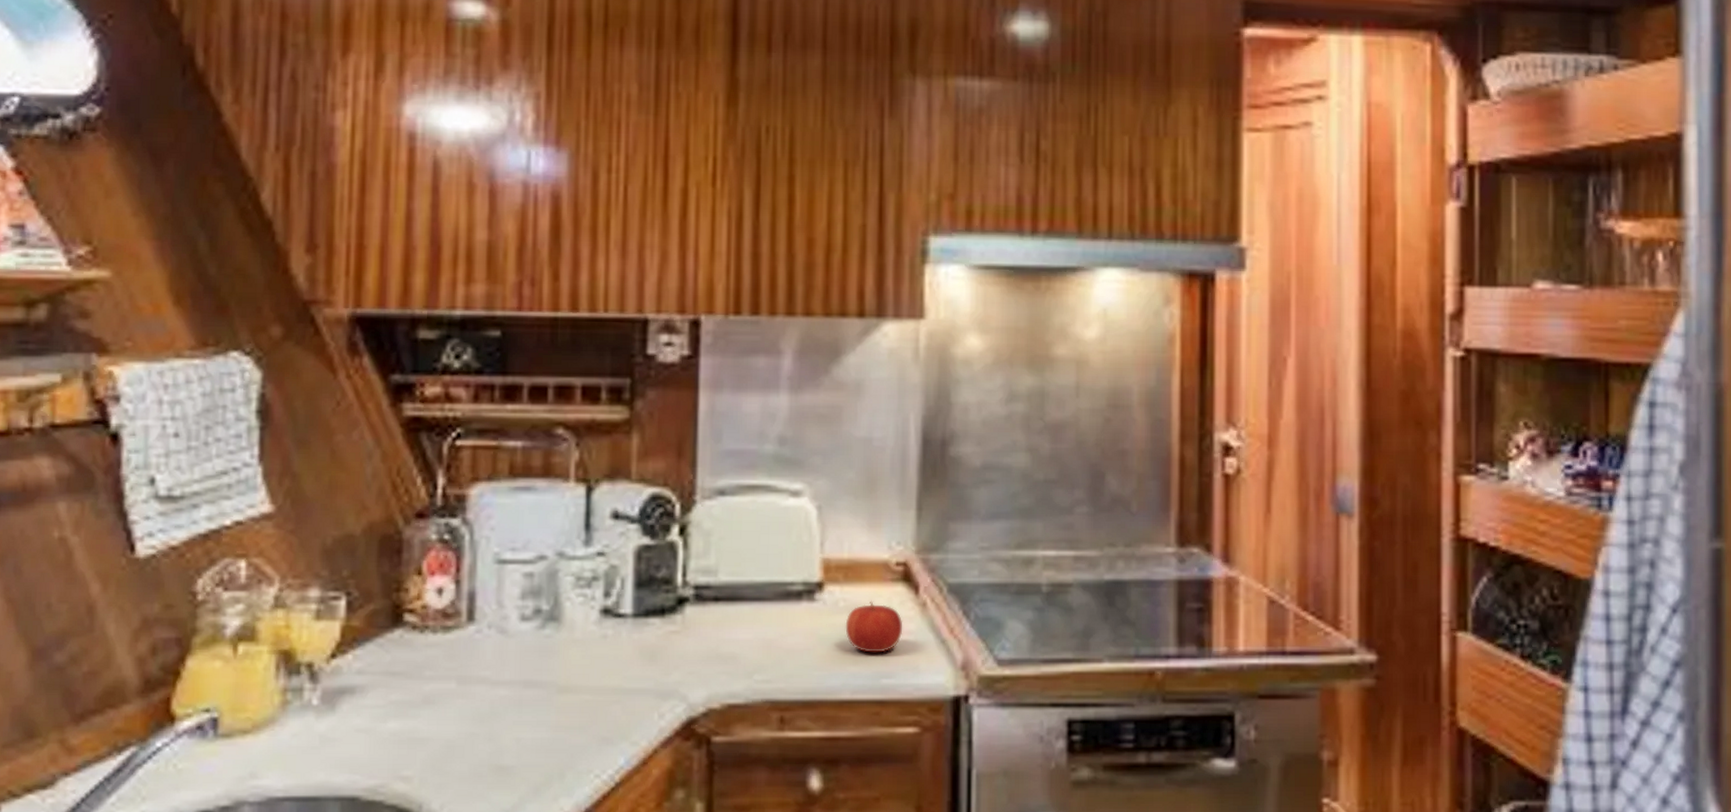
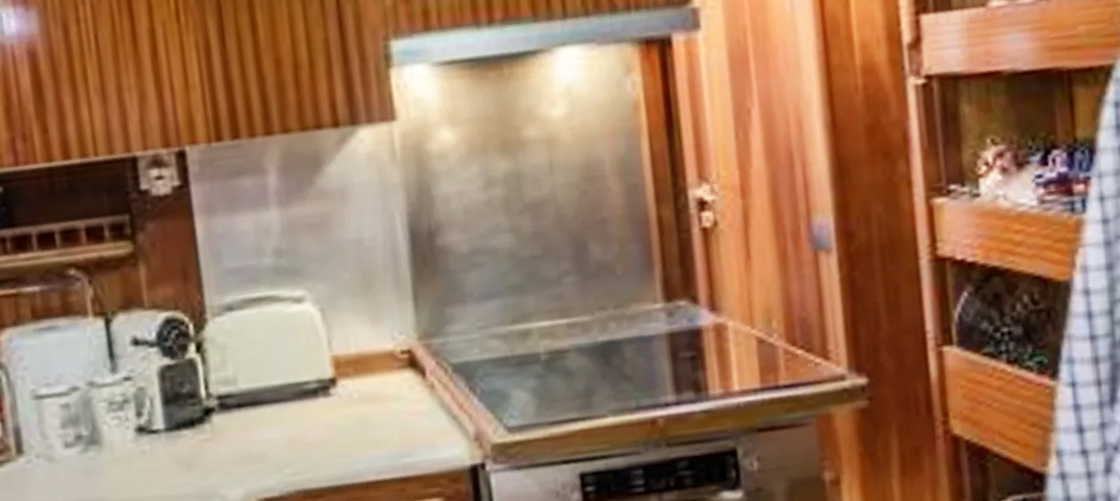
fruit: present [845,601,903,653] -> none [361,389,416,437]

